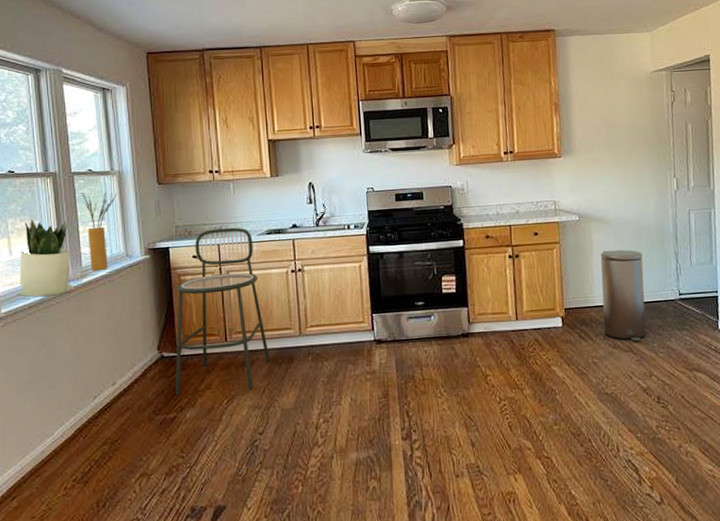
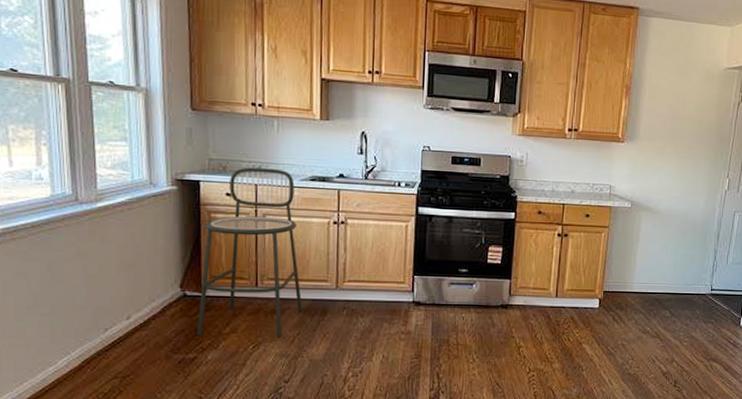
planter: present [14,218,73,298] -> none [15,128,86,218]
vase: present [80,192,117,272] -> none [98,107,143,197]
pedal bin: present [600,249,646,341] -> none [636,240,685,328]

